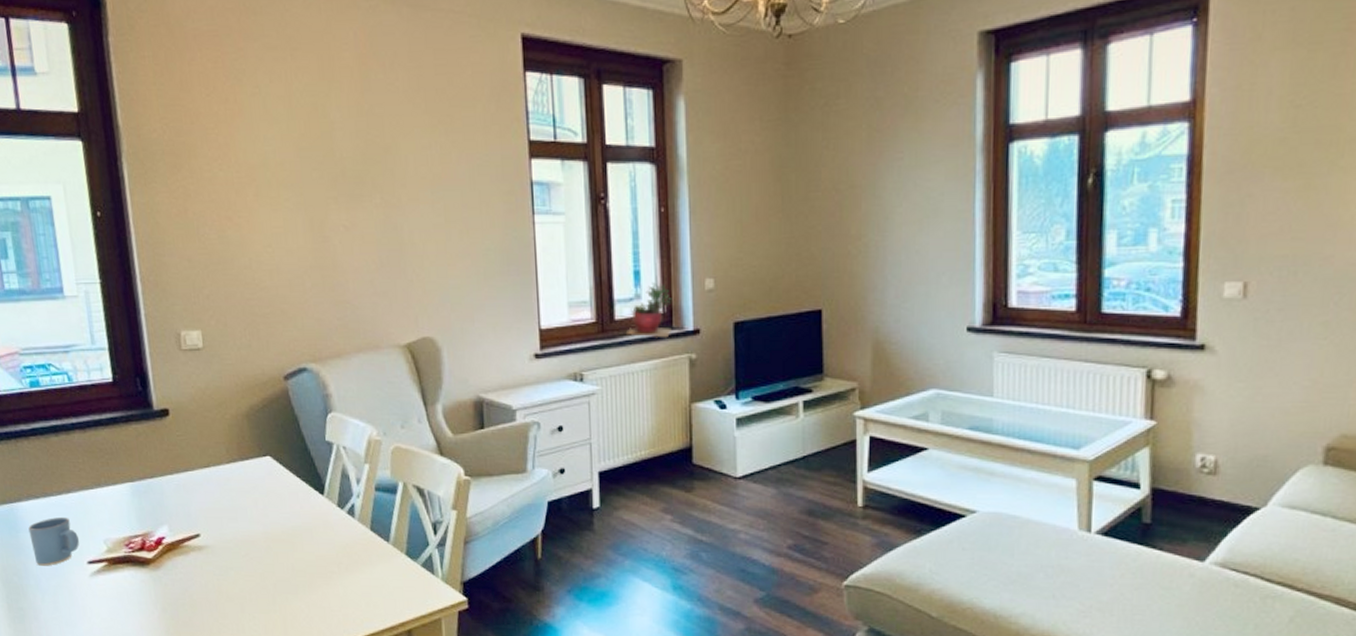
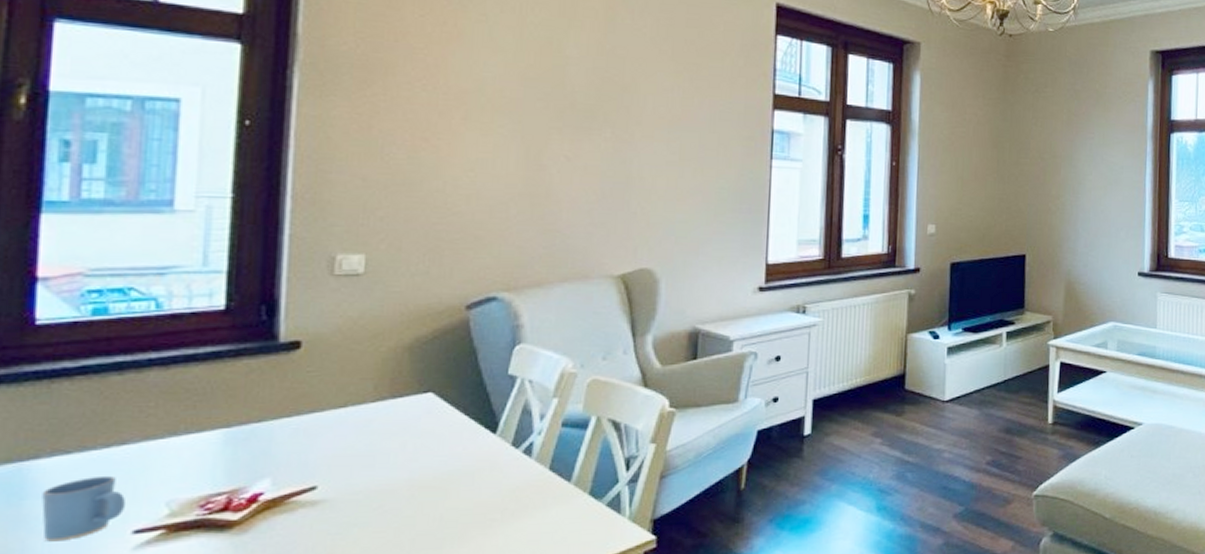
succulent plant: present [625,282,673,338] -> none [850,225,897,275]

